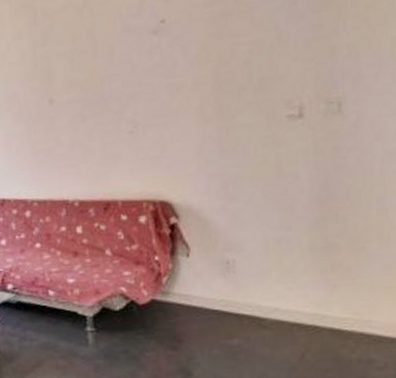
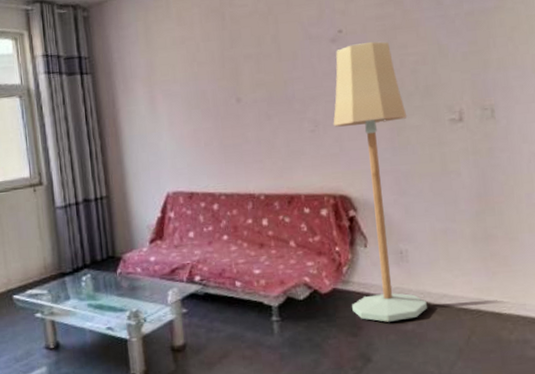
floor lamp: none [153,30,257,336] -> present [333,41,428,322]

